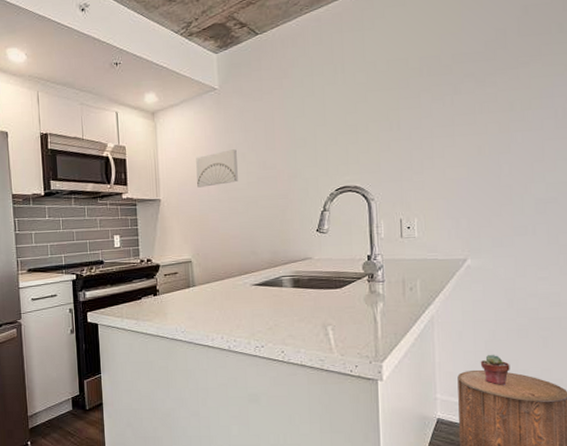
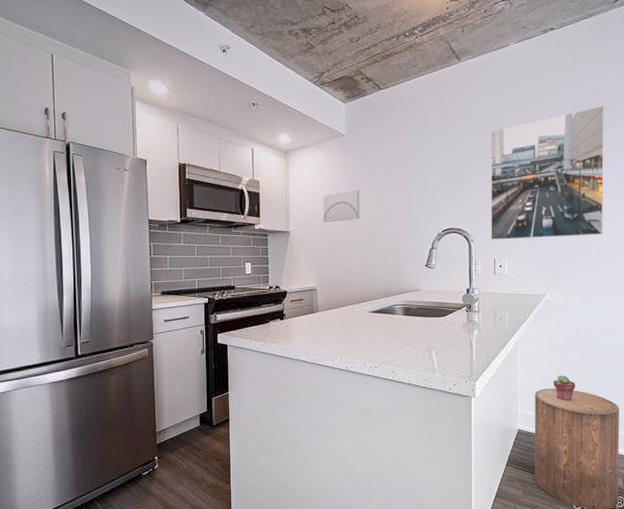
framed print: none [390,28,541,198] -> present [490,106,605,241]

